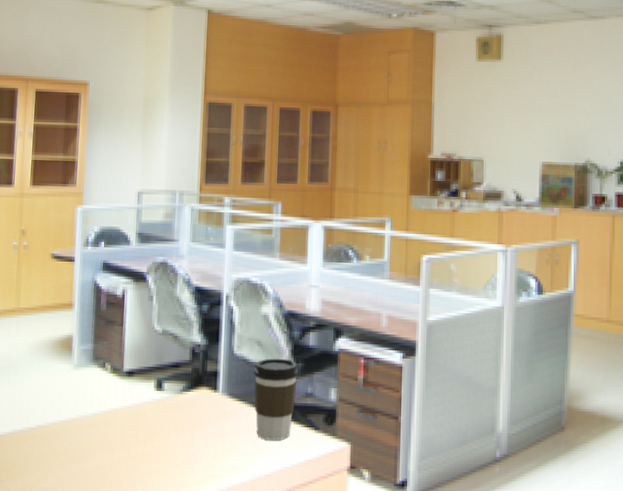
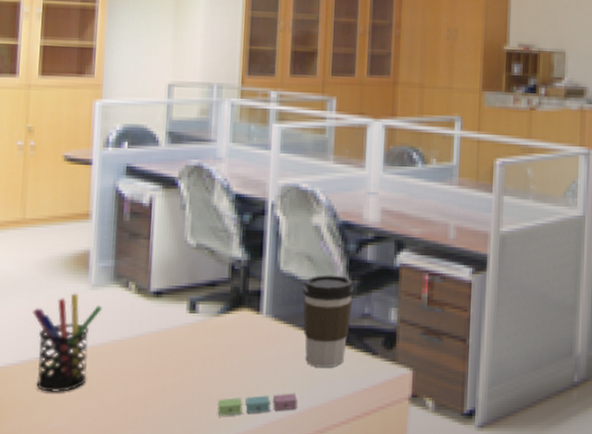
pen holder: none [25,372,83,458] -> present [32,293,102,392]
sticky notes: none [181,462,250,482] -> present [217,393,298,416]

